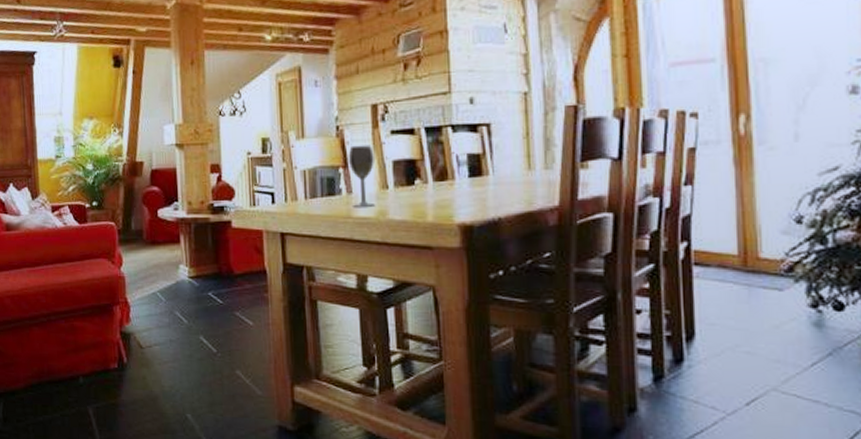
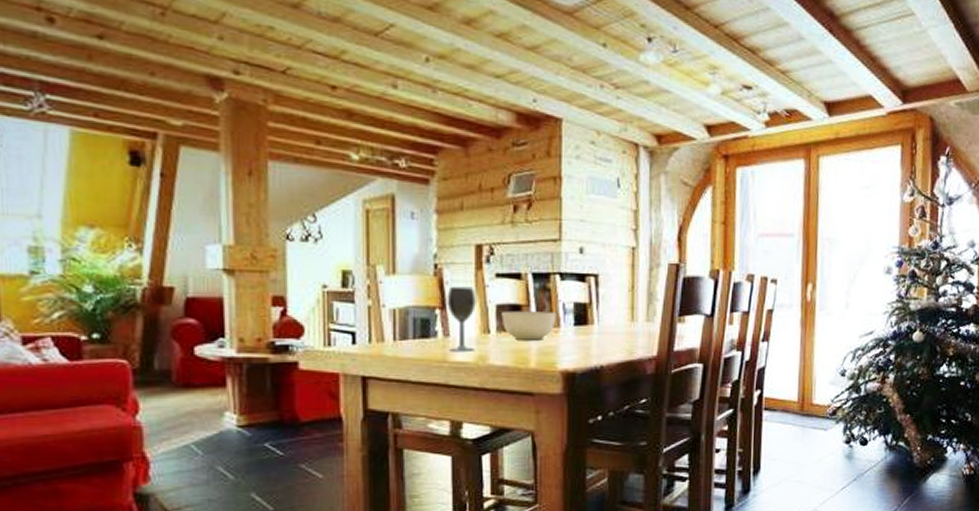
bowl: none [398,165,451,196] -> present [501,311,556,342]

